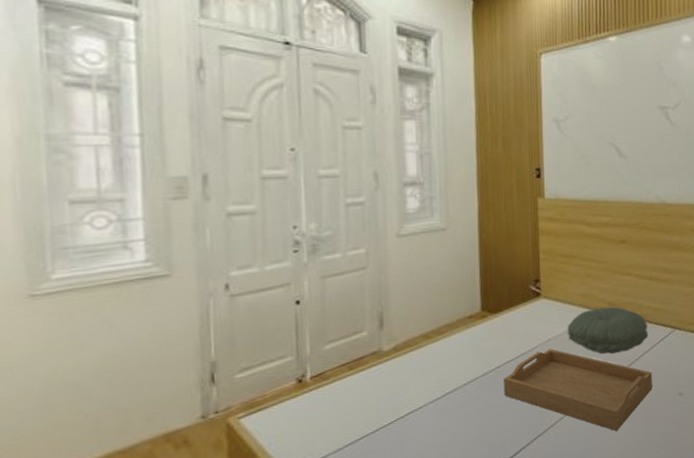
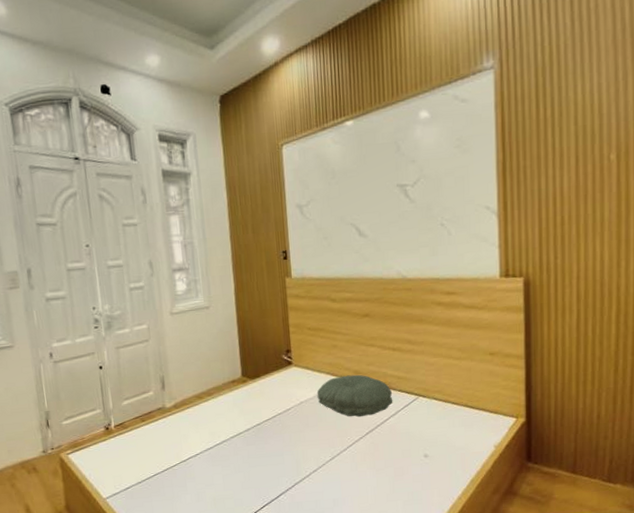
serving tray: present [504,348,652,431] -> none [264,410,398,485]

